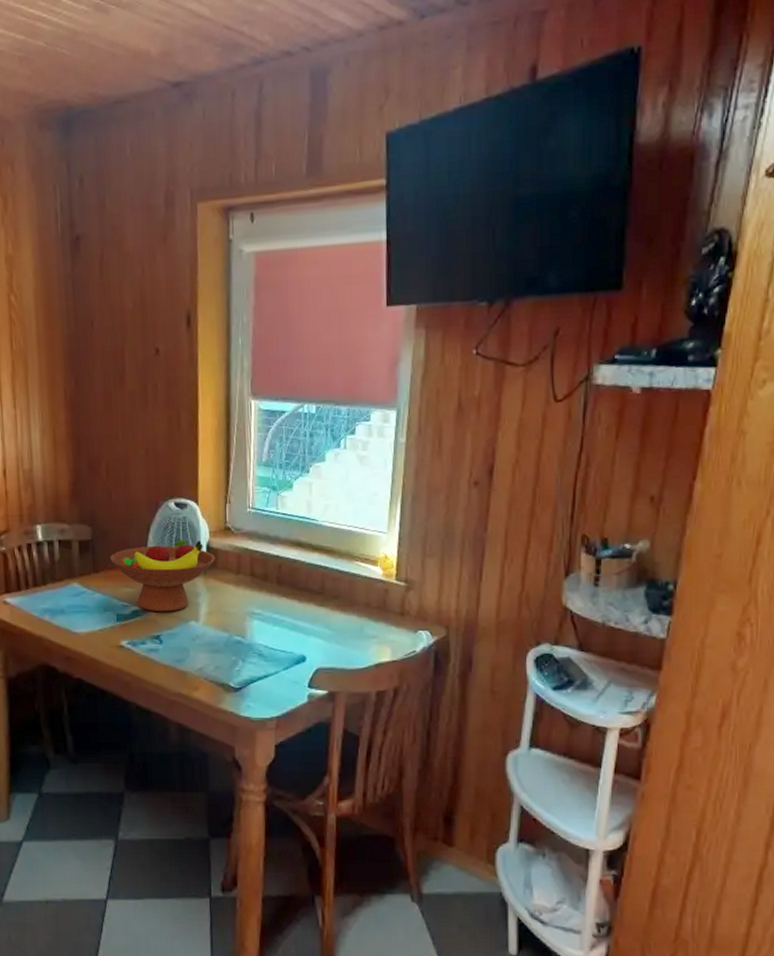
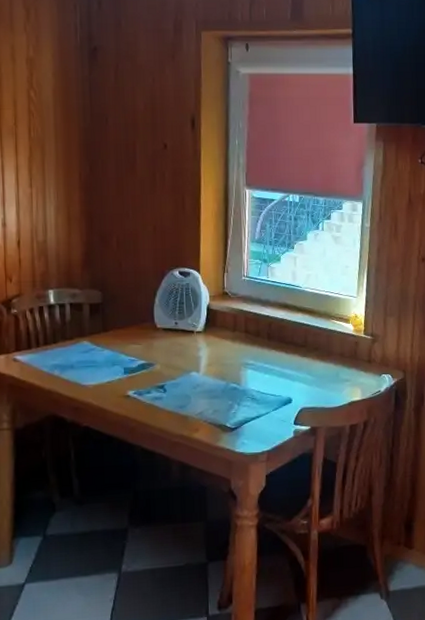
fruit bowl: present [110,539,216,612] -> none [119,303,215,365]

